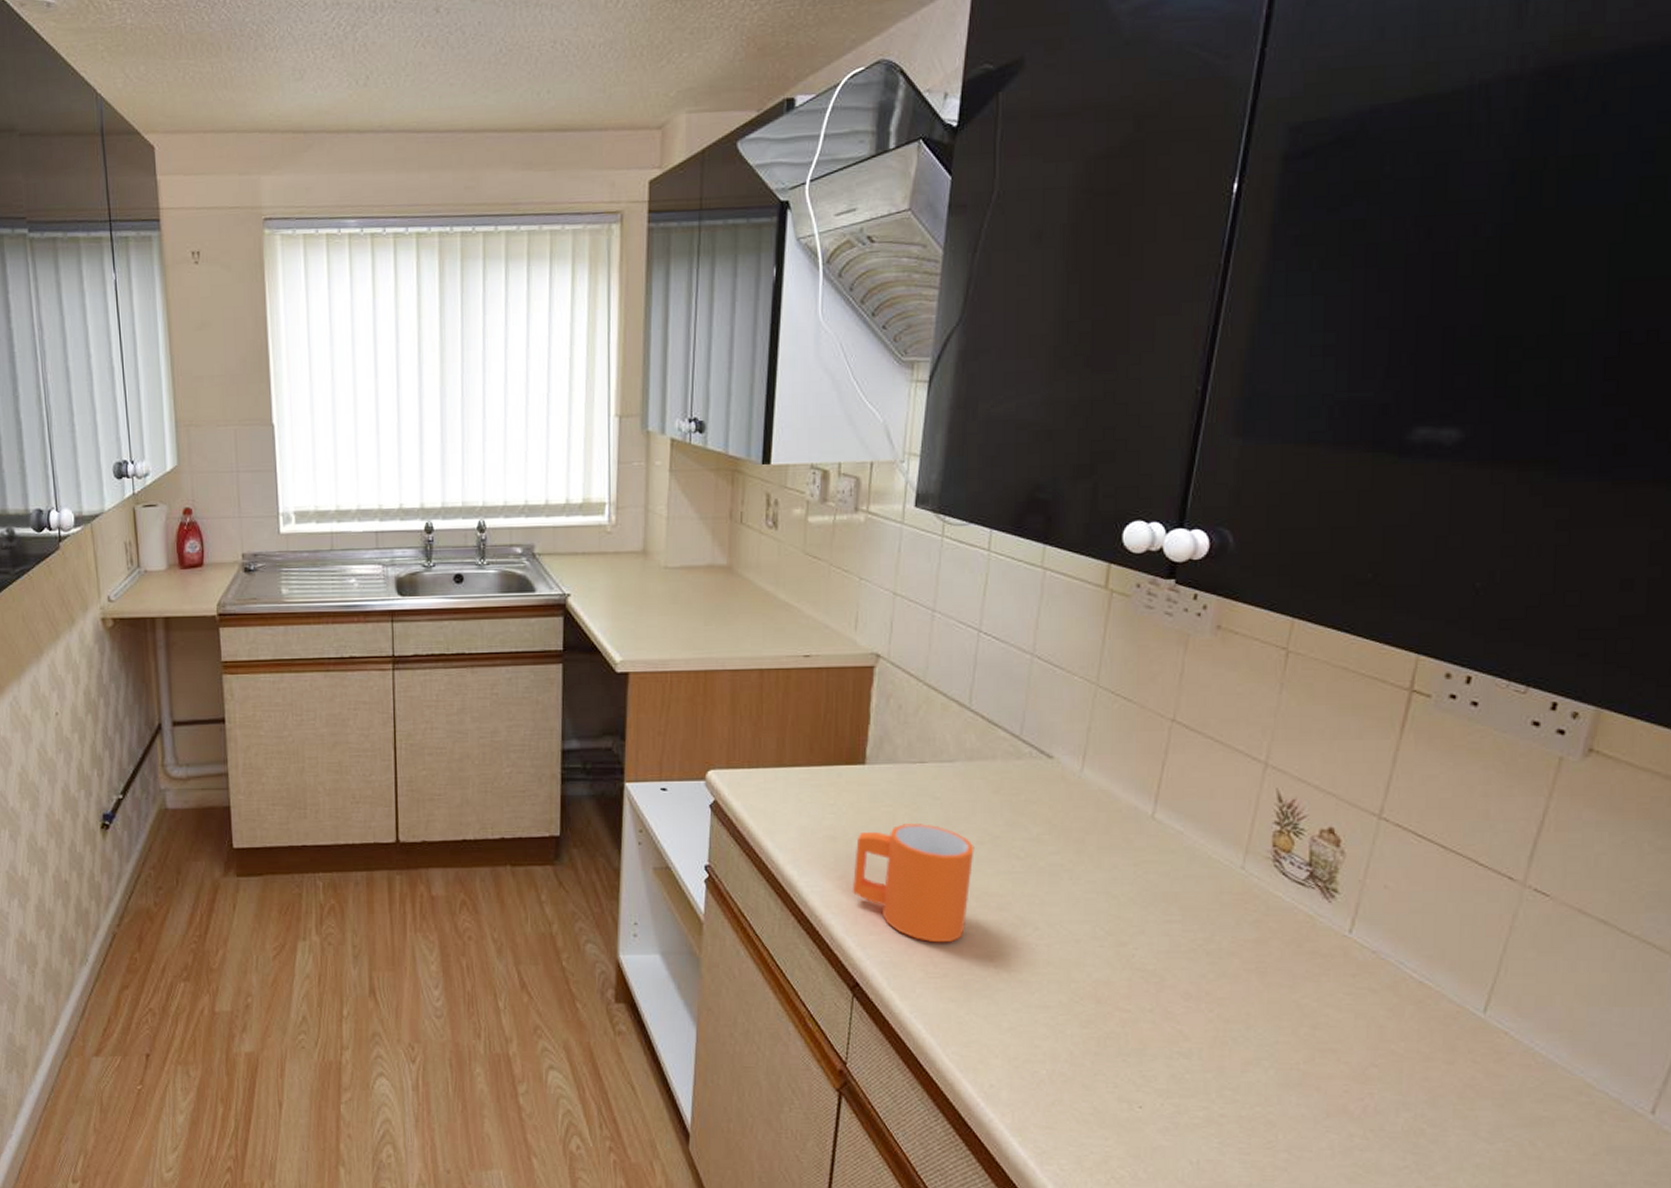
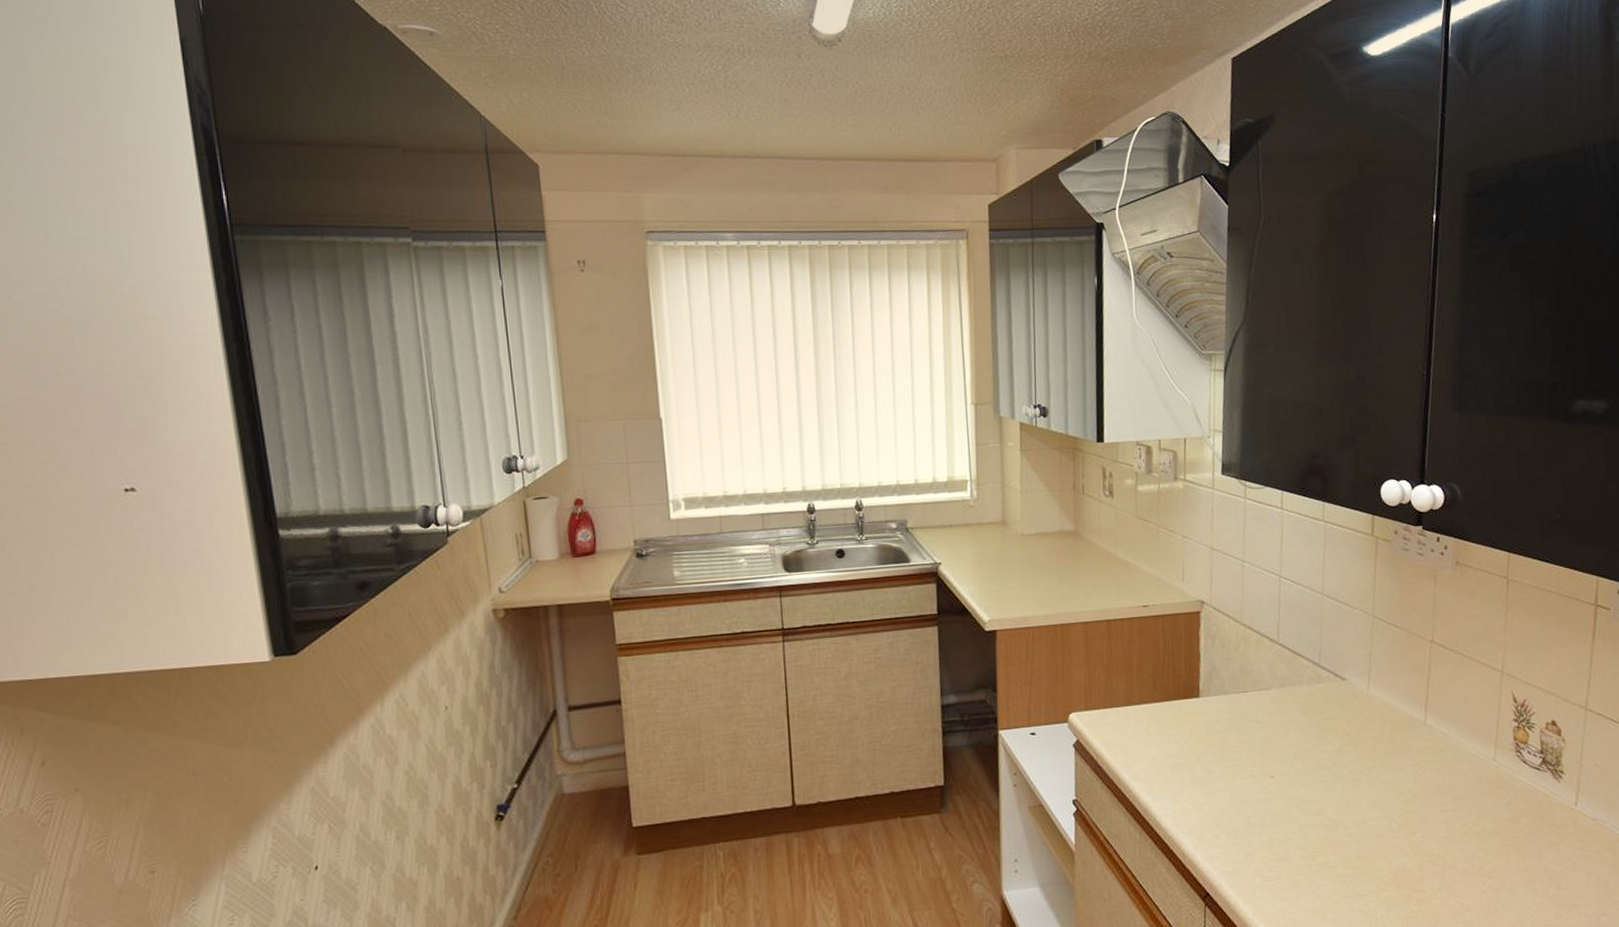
mug: present [852,822,974,943] -> none [1197,744,1292,850]

